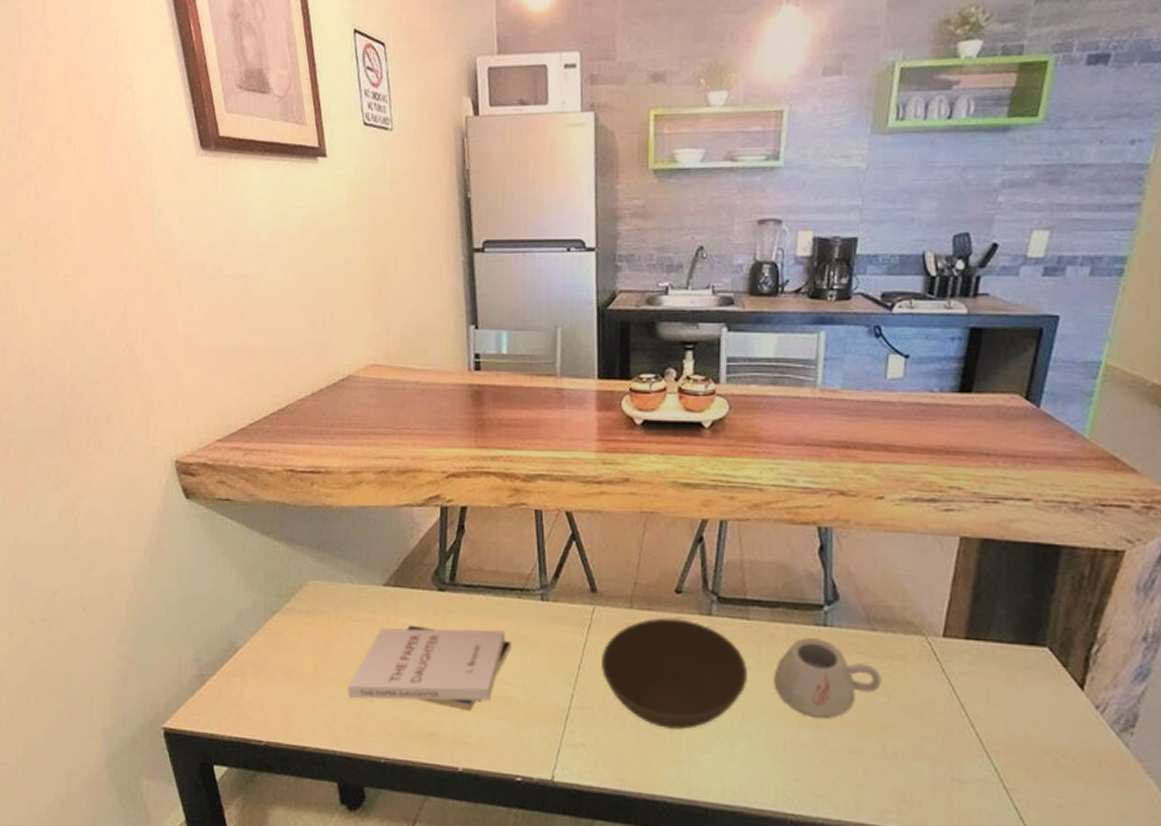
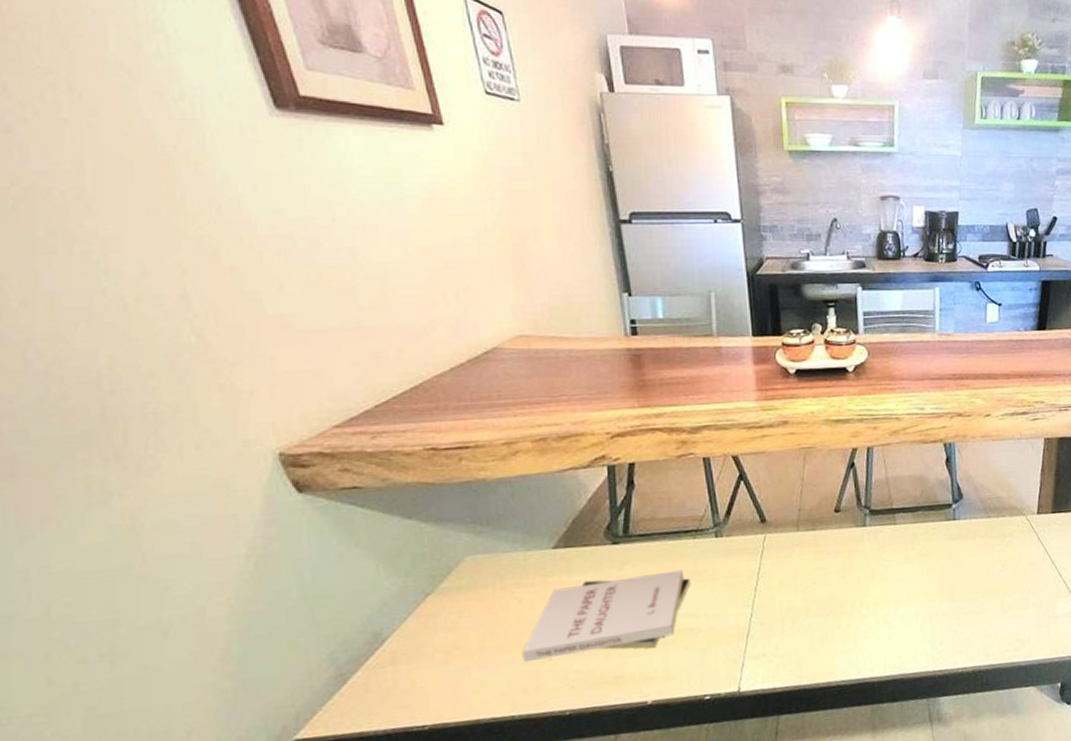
bowl: present [602,618,747,730] -> none [775,533,898,626]
cup: present [773,637,881,718] -> none [918,530,997,592]

